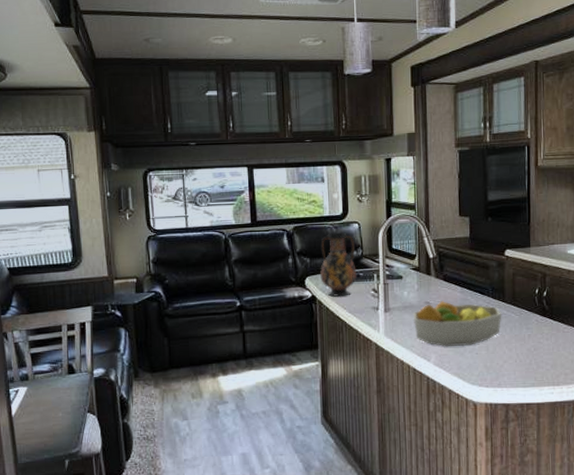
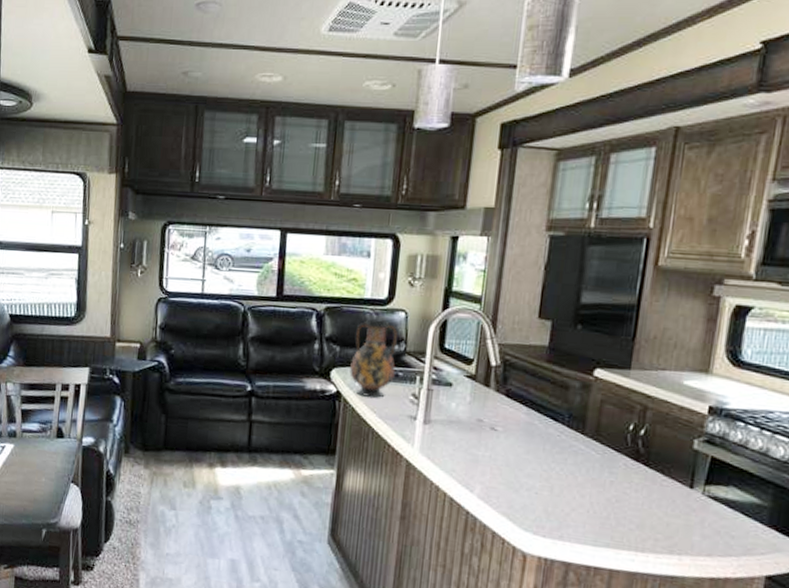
fruit bowl: present [412,301,502,347] -> none [459,421,579,482]

